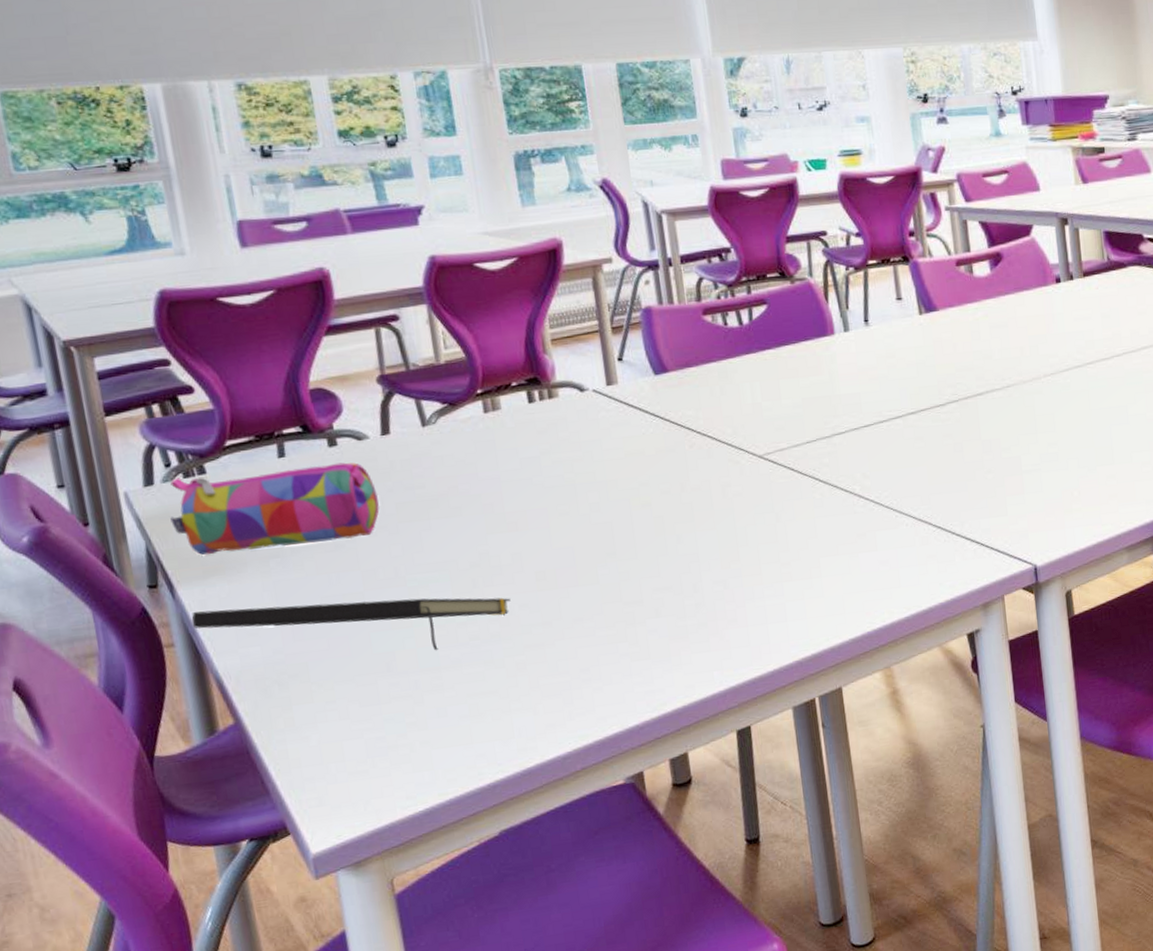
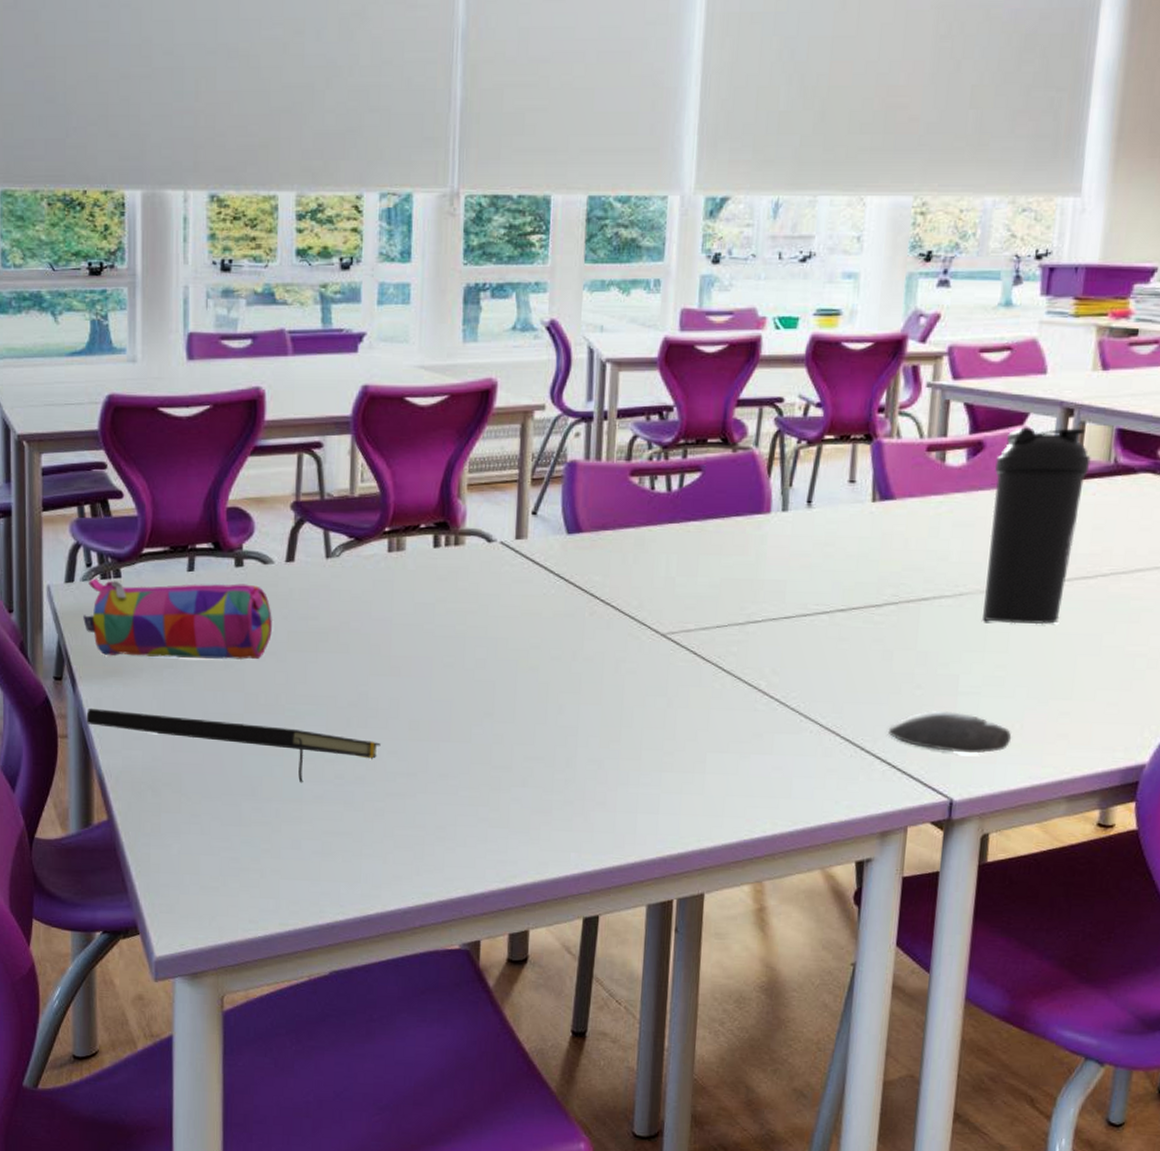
computer mouse: none [971,488,1074,525] -> present [887,710,1012,754]
water bottle: none [1014,233,1091,407] -> present [983,427,1091,625]

